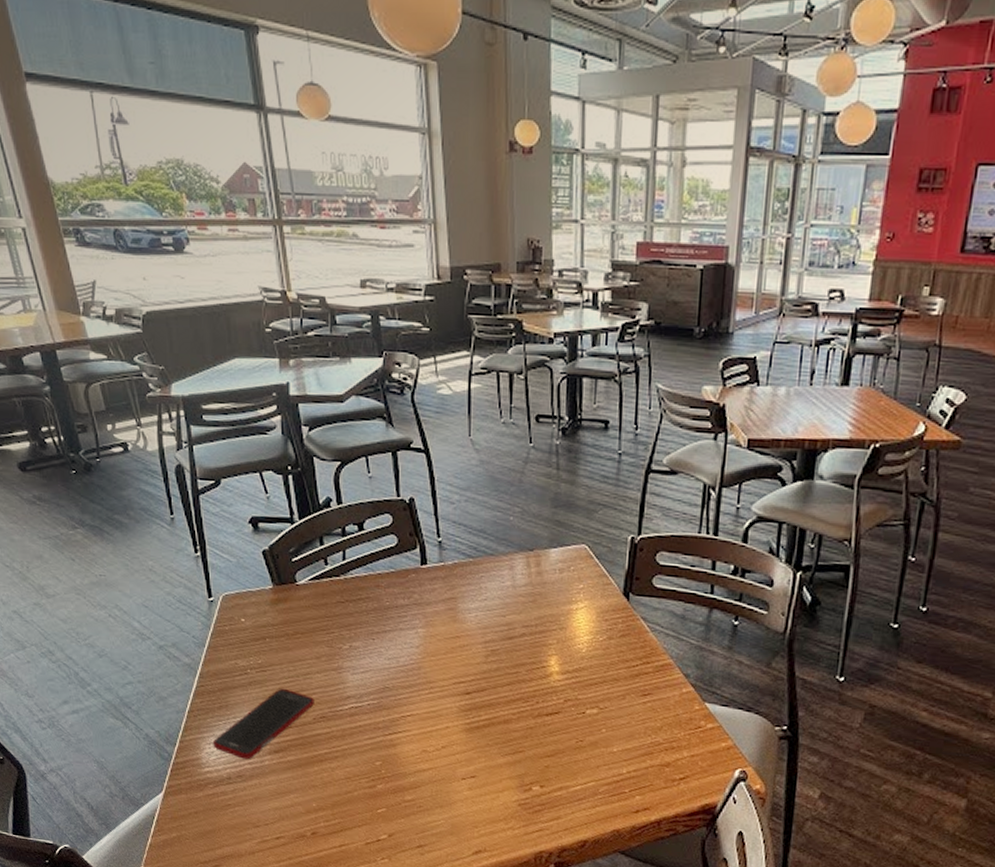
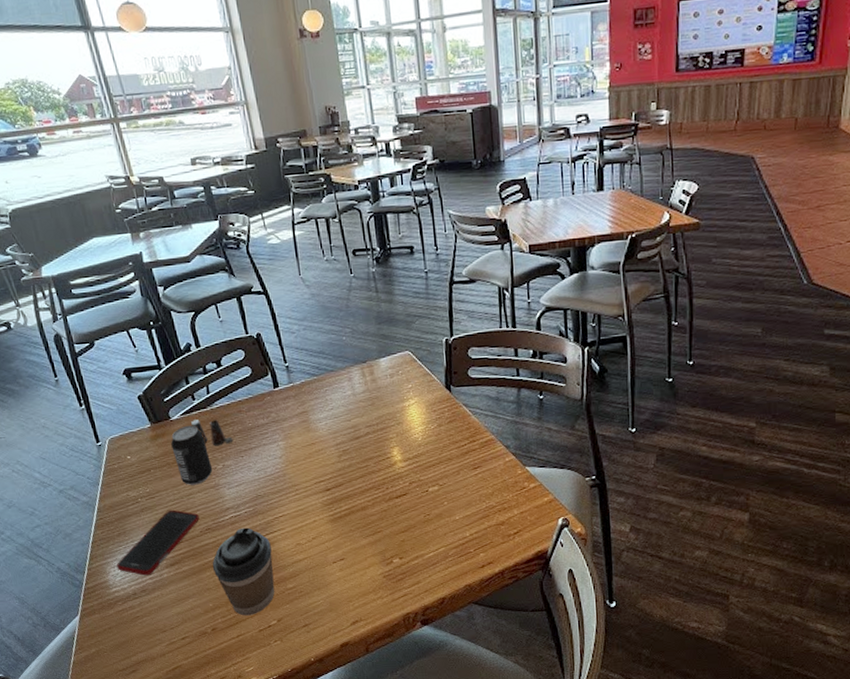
beverage can: none [294,593,338,664] -> present [171,425,213,485]
salt shaker: none [320,588,366,623] -> present [191,420,234,446]
coffee cup: none [322,721,393,825] -> present [212,527,275,616]

